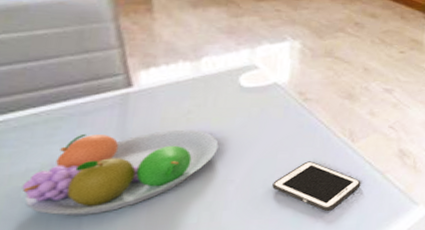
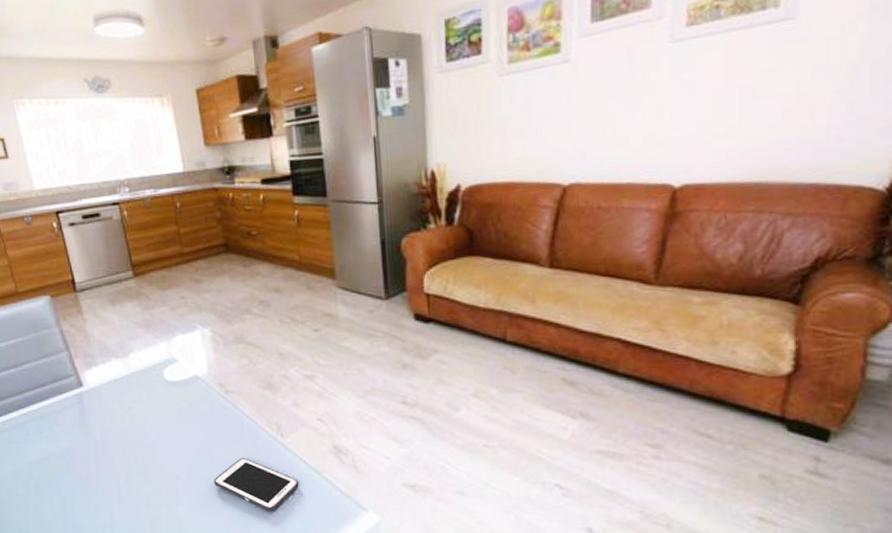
fruit bowl: present [22,131,219,216] -> none [30,426,161,502]

